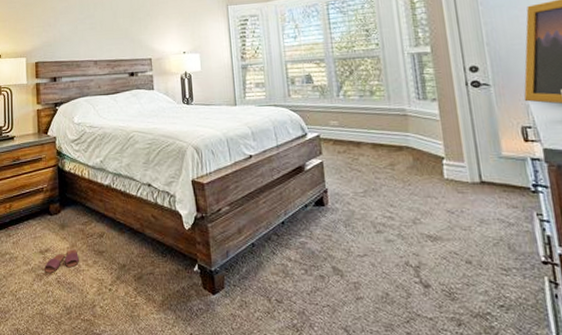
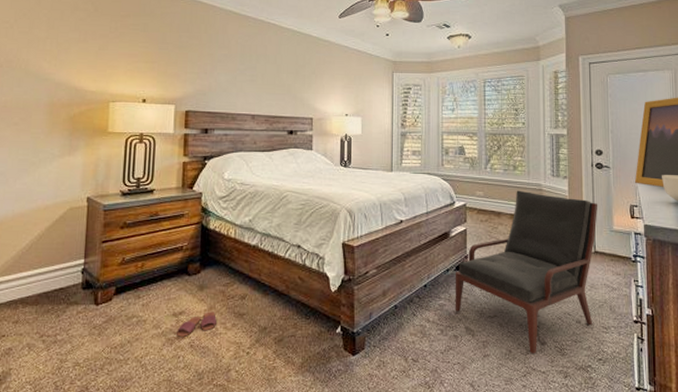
armchair: none [314,117,488,298] -> present [455,190,598,354]

